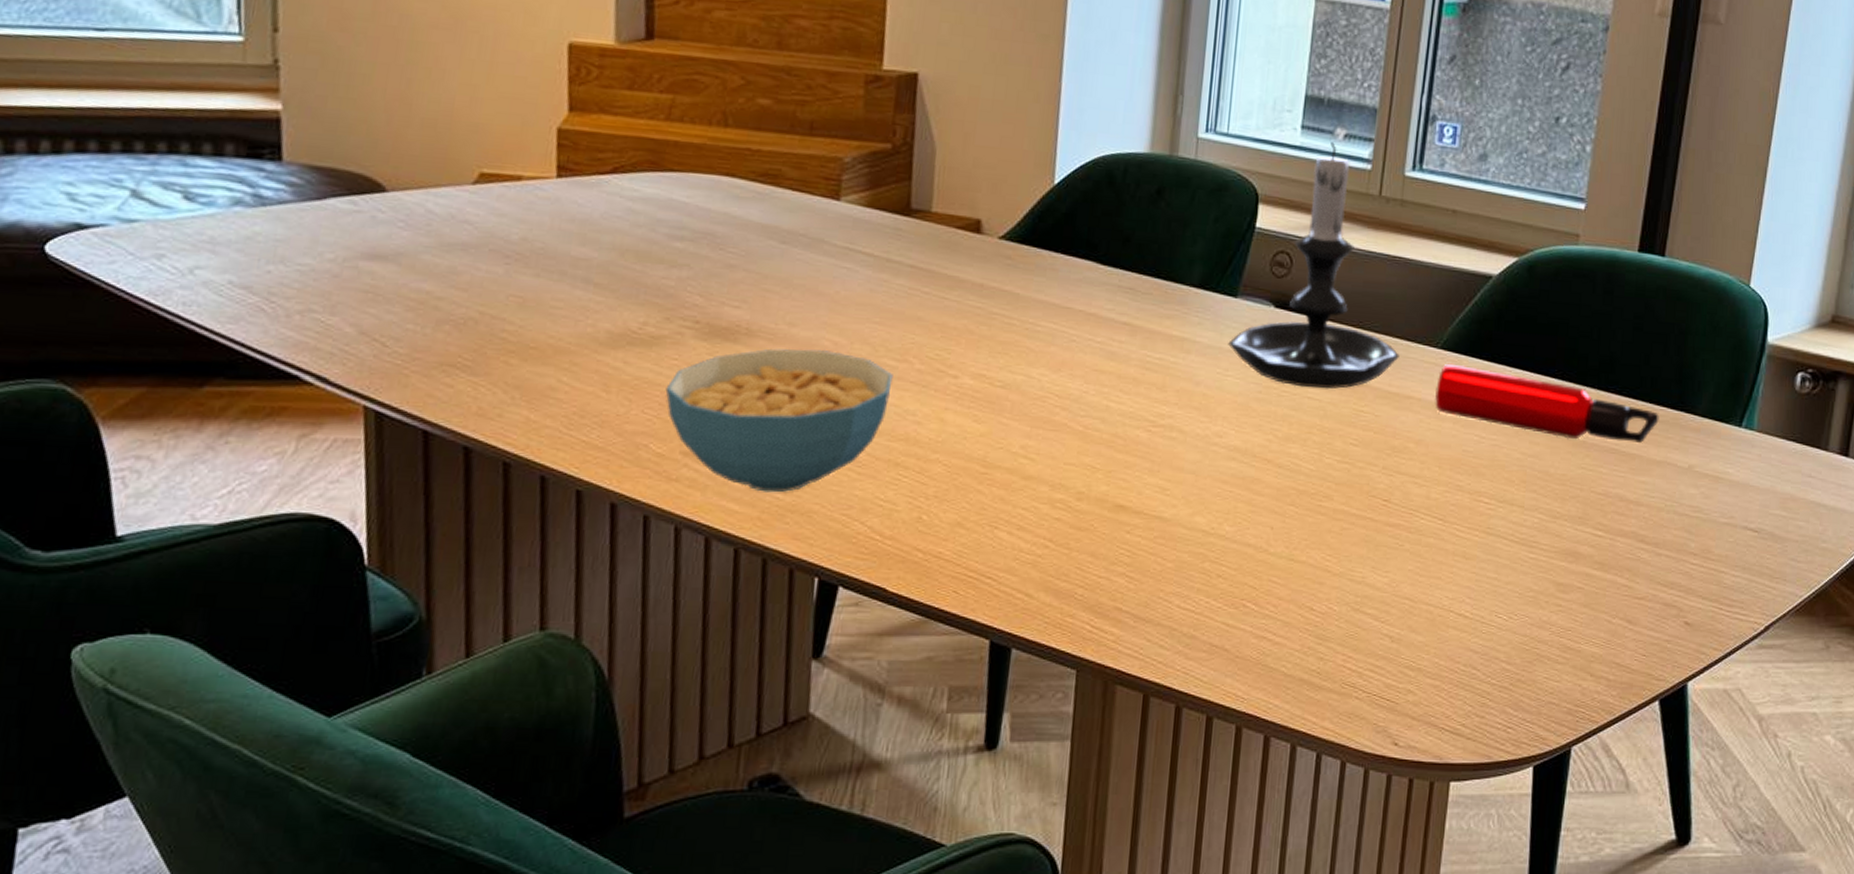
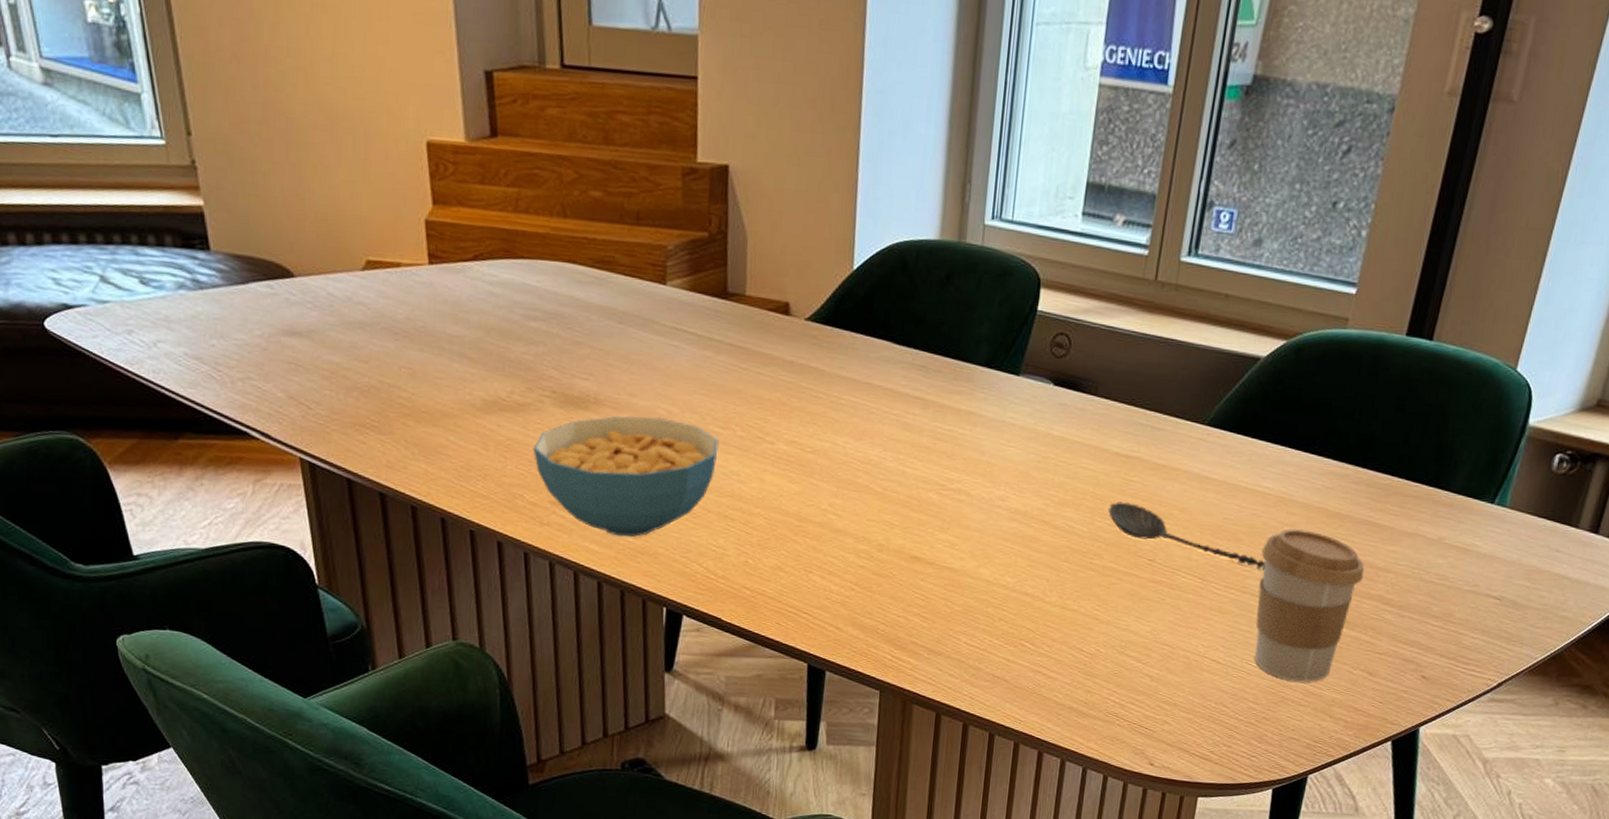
candle holder: present [1228,142,1399,389] -> none [1011,228,1168,460]
spoon: none [1337,435,1510,508] -> present [1108,501,1265,570]
water bottle: present [1435,363,1659,444] -> none [1199,439,1414,517]
coffee cup: none [1503,459,1615,635] -> present [1255,528,1365,682]

